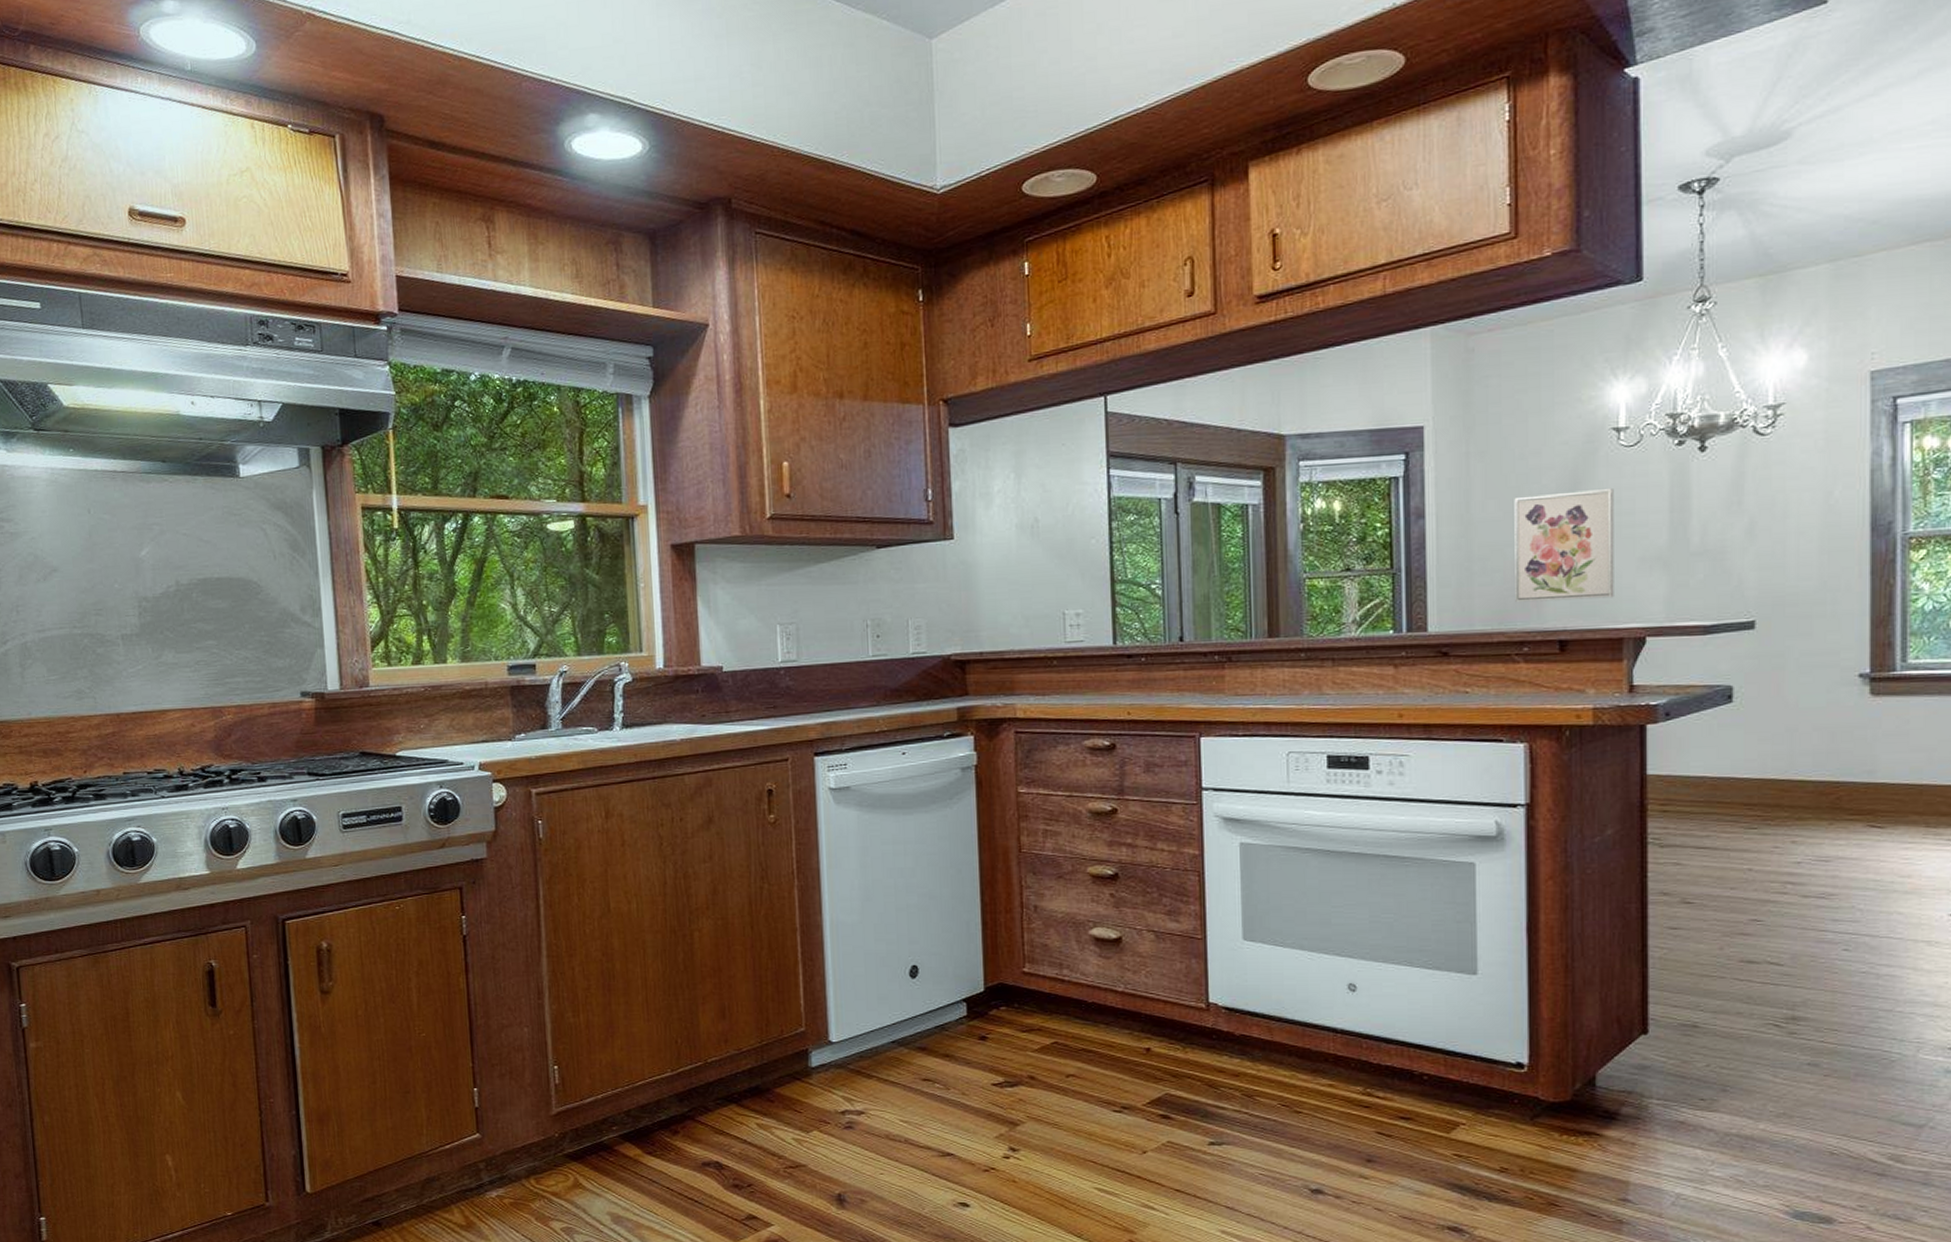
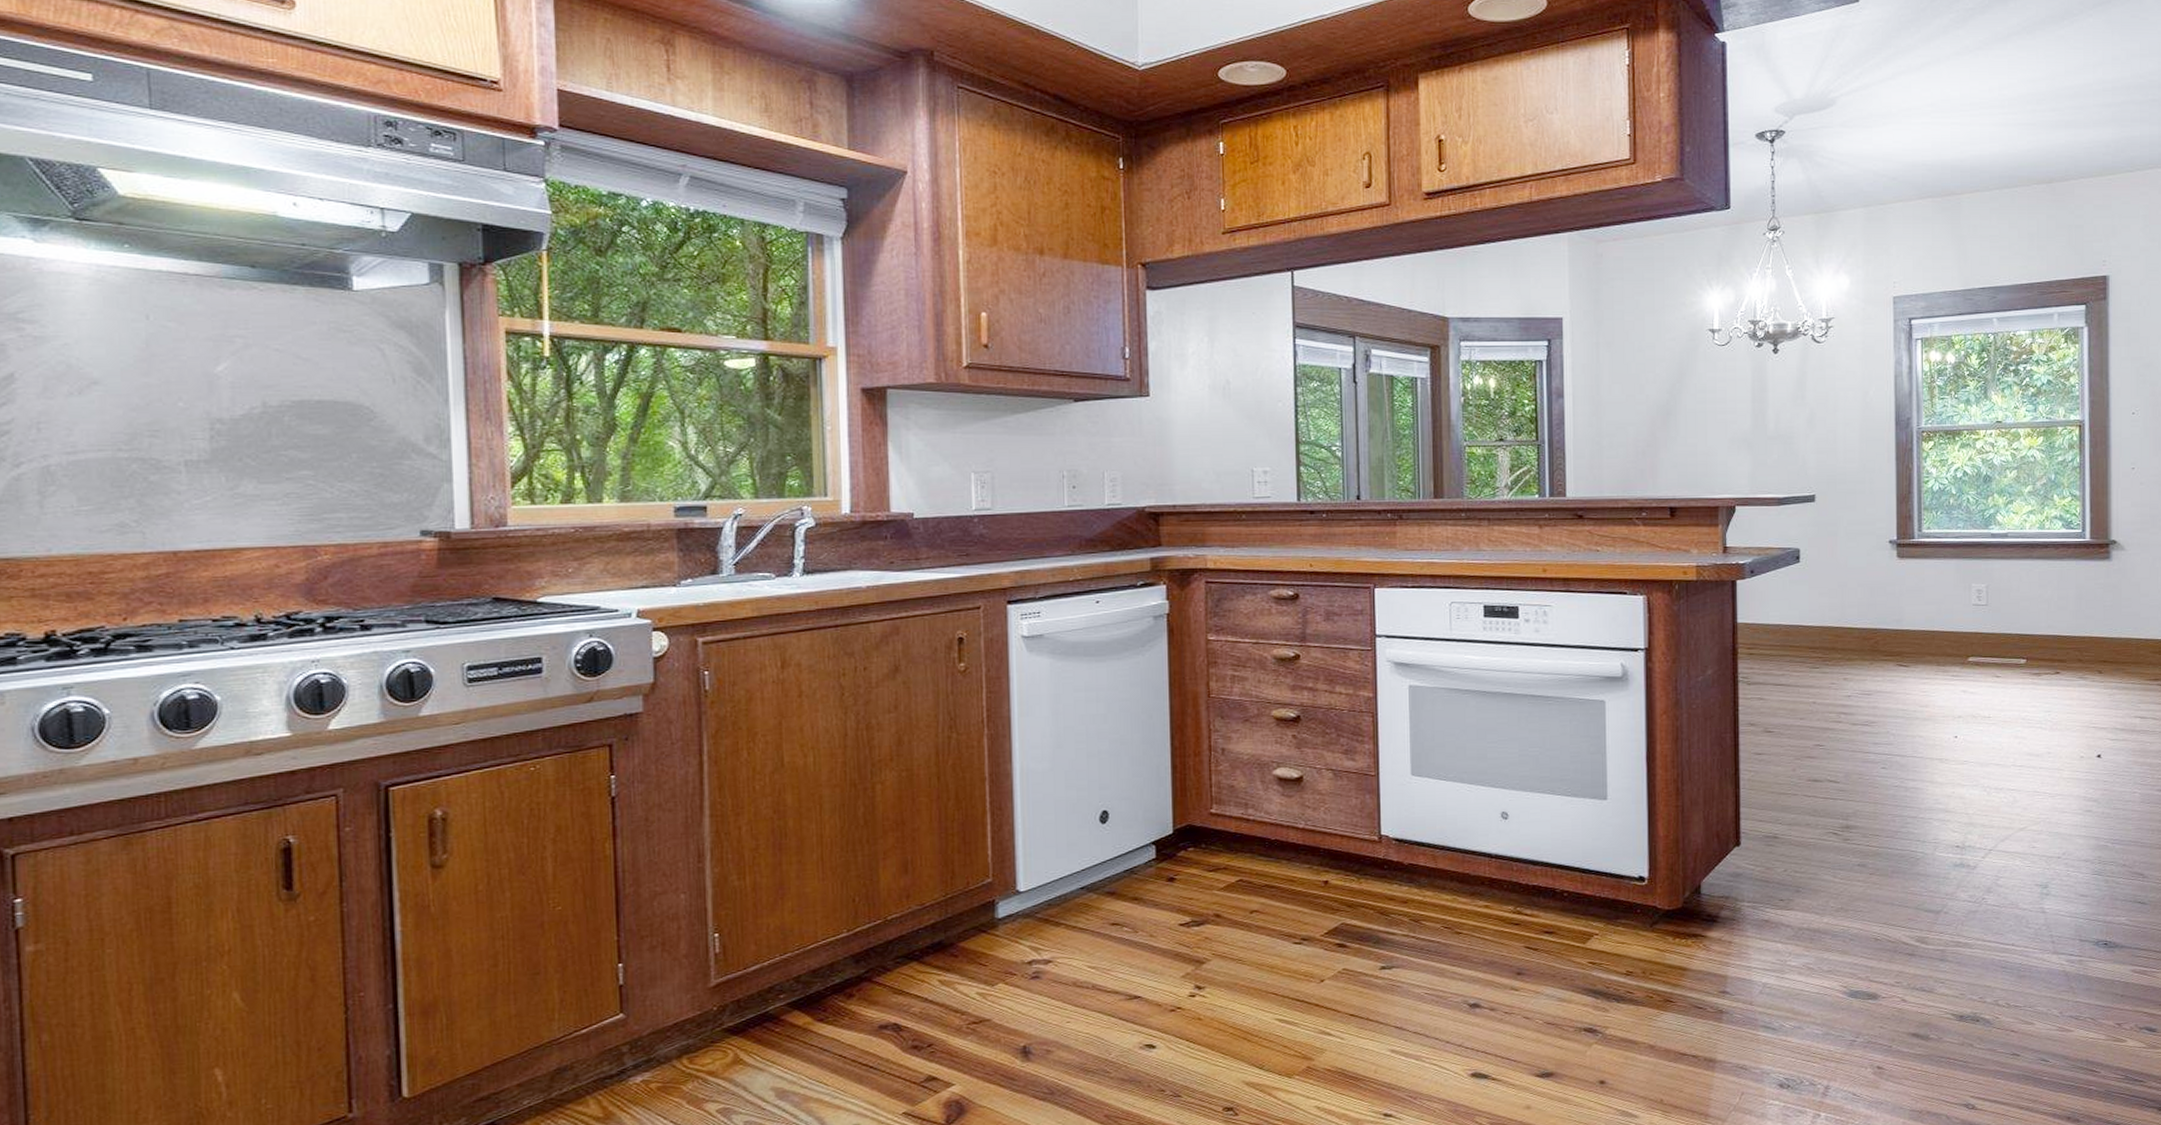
wall art: present [1514,487,1614,603] -> none [1634,379,1711,474]

